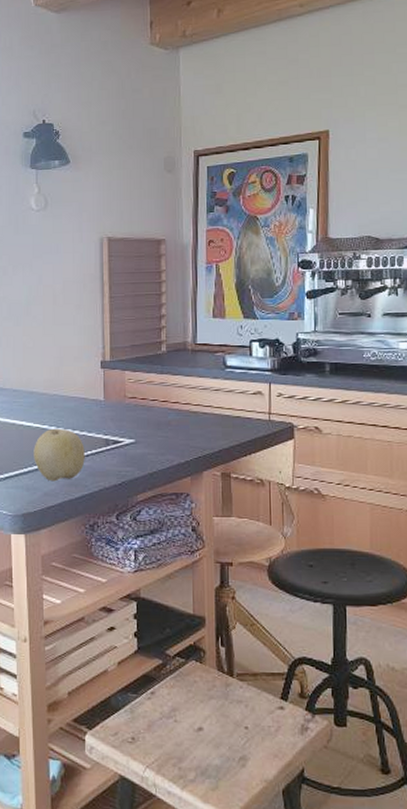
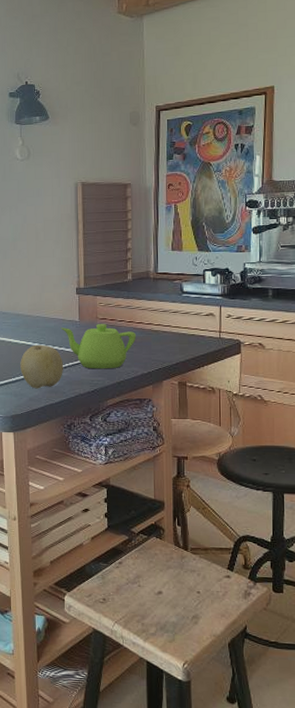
teapot: none [82,404,172,458] -> present [60,324,137,369]

